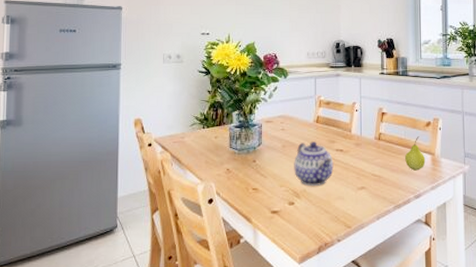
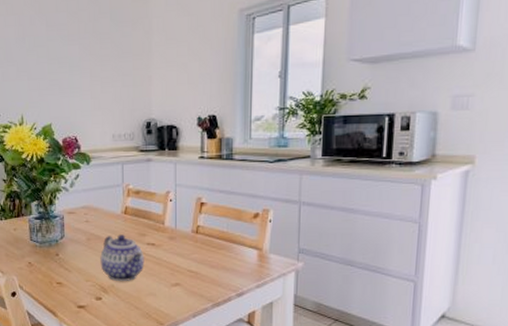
fruit: present [405,136,426,171] -> none [227,229,251,267]

